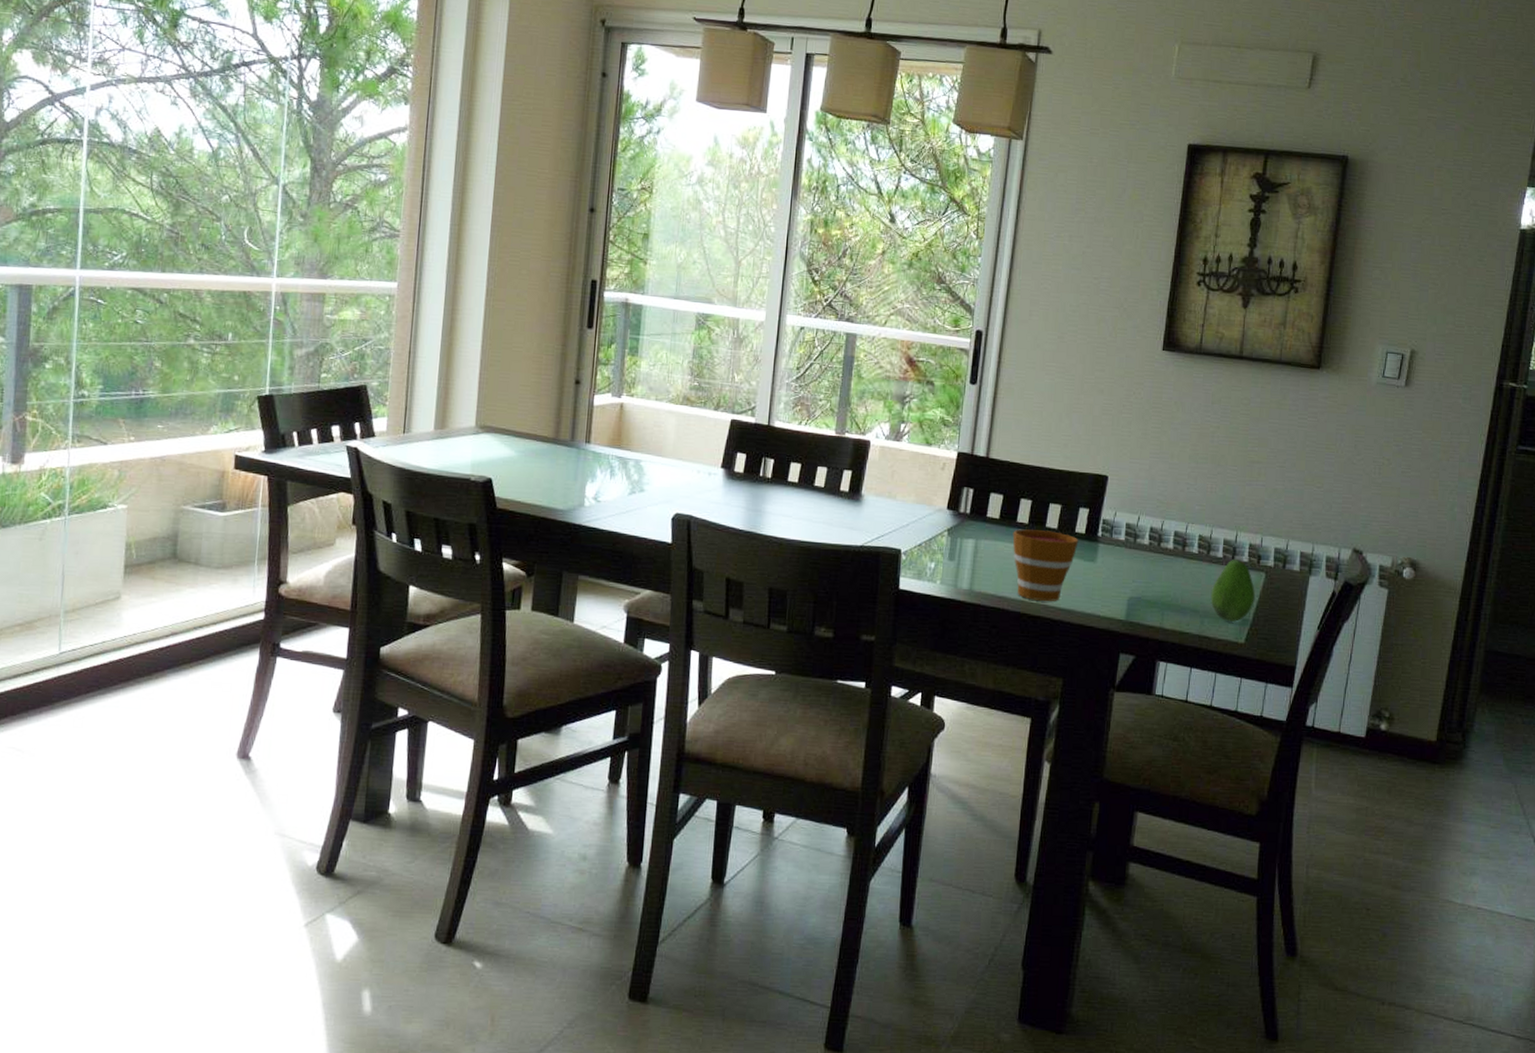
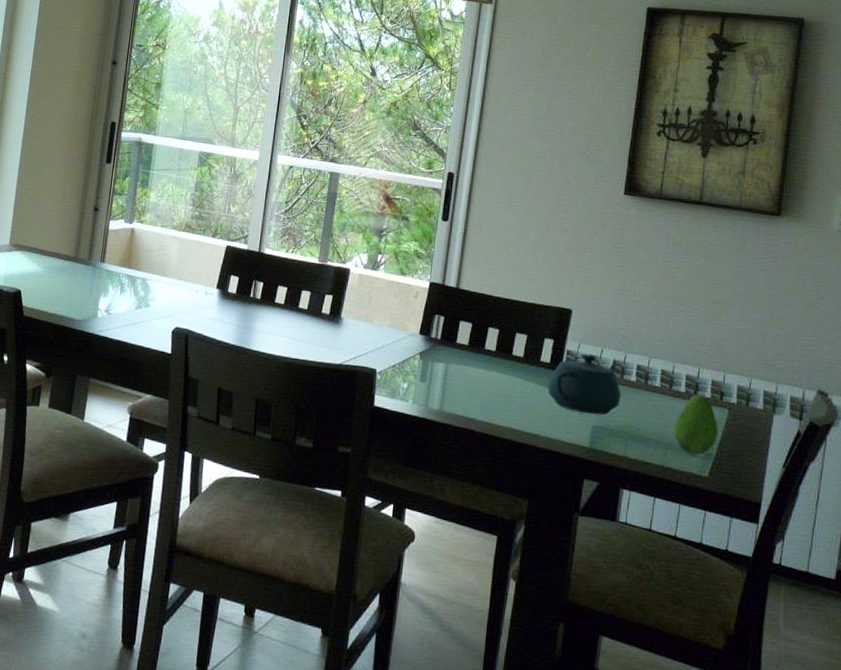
cup: present [1012,529,1079,601] -> none [480,355,544,426]
teapot: none [1082,522,1158,586] -> present [547,353,621,415]

